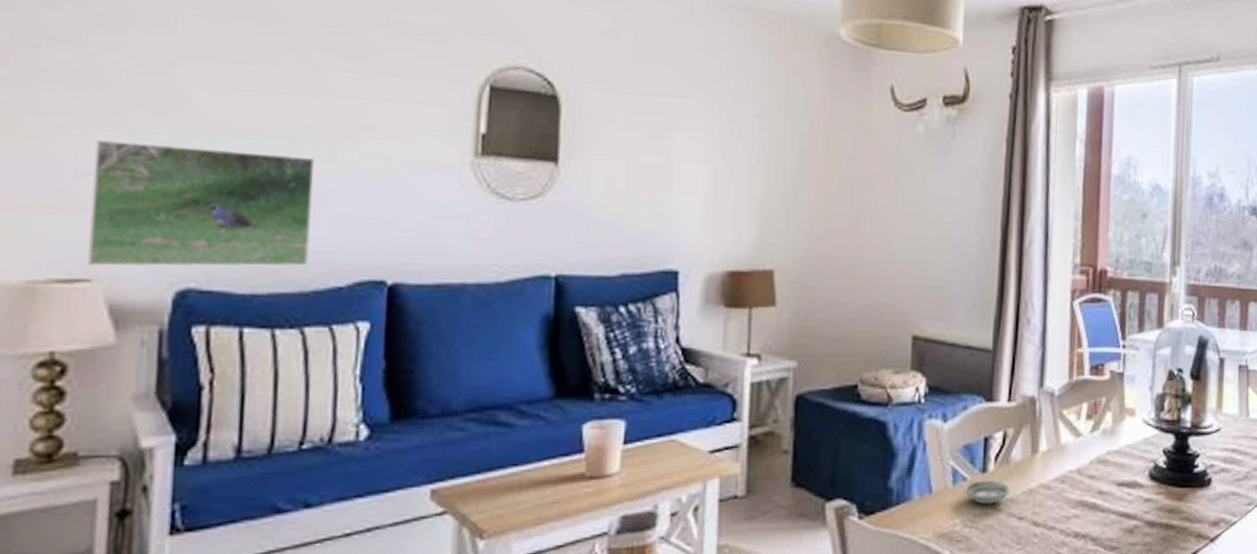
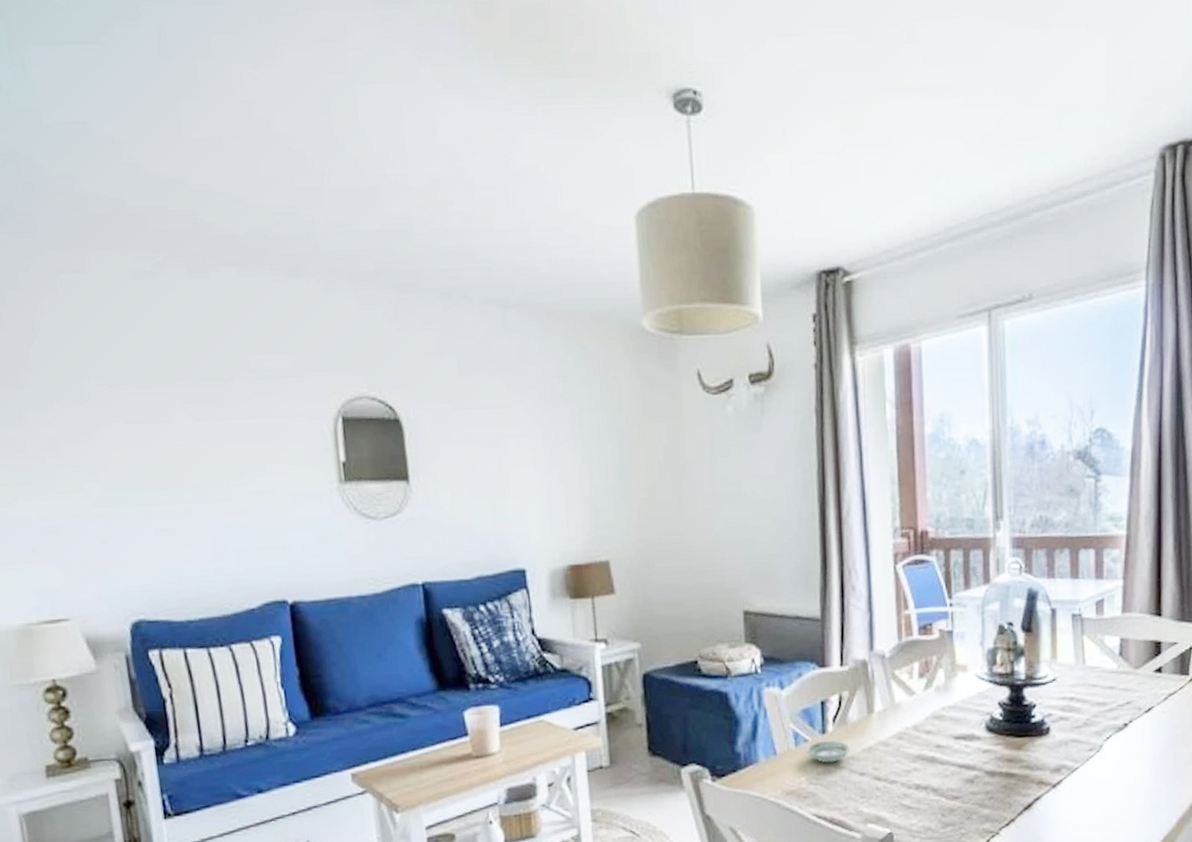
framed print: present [87,140,316,266] -> none [49,498,225,608]

